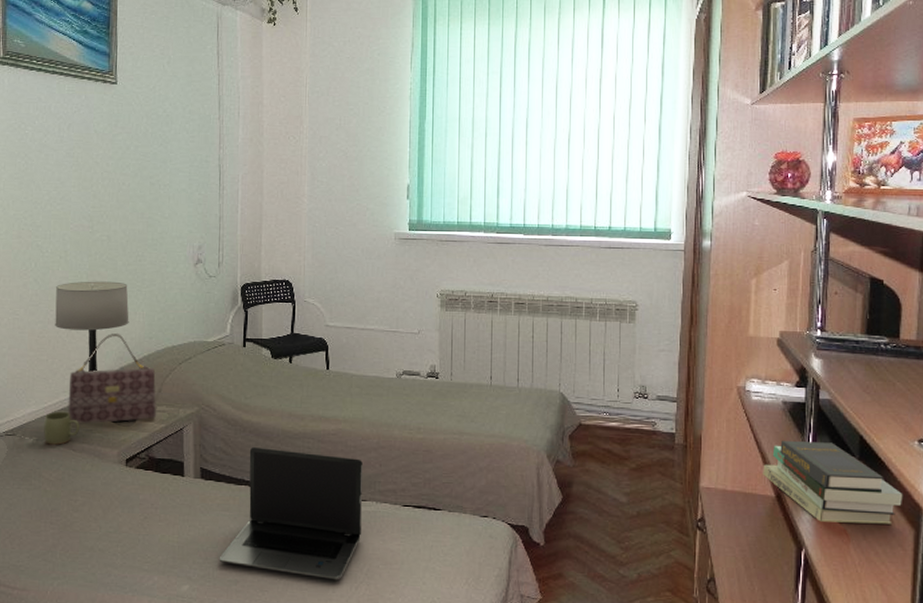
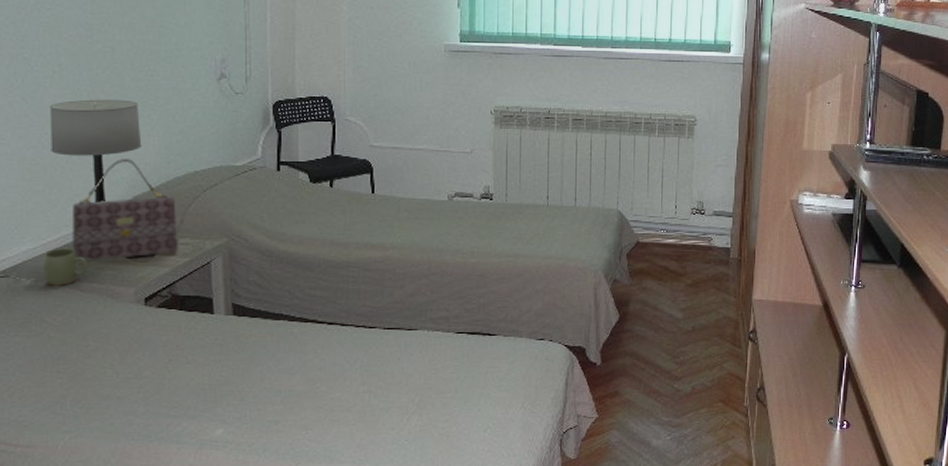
laptop computer: present [219,447,364,581] -> none [256,279,414,413]
books: present [763,440,903,524] -> none [812,250,937,327]

